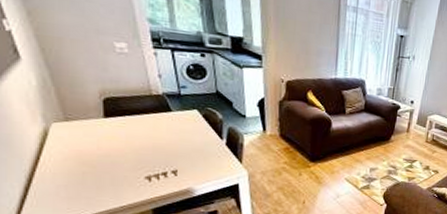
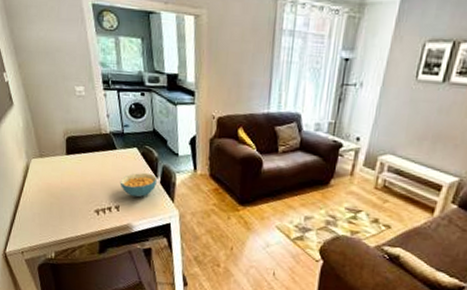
cereal bowl: none [177,135,222,161] -> present [120,173,157,198]

